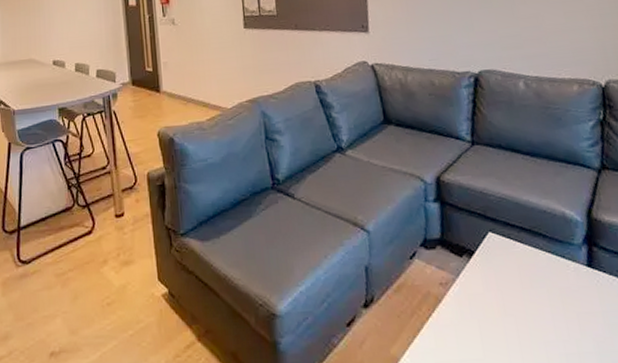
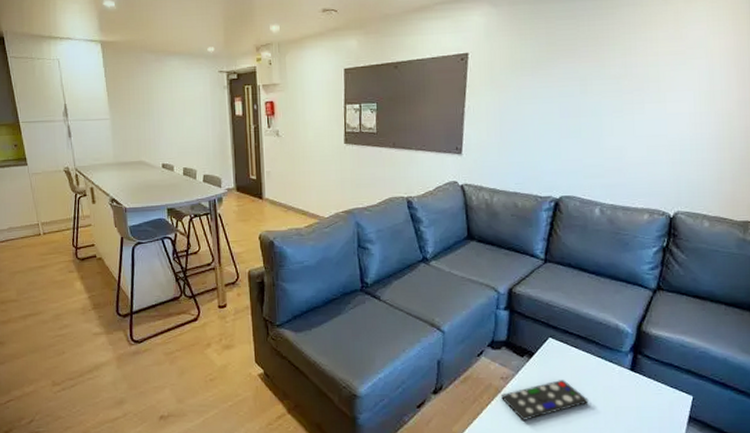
remote control: none [443,282,545,336] -> present [501,380,589,420]

